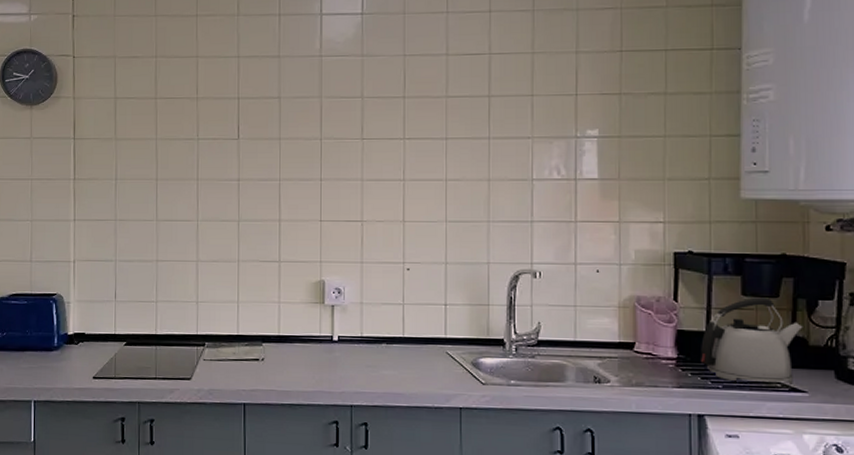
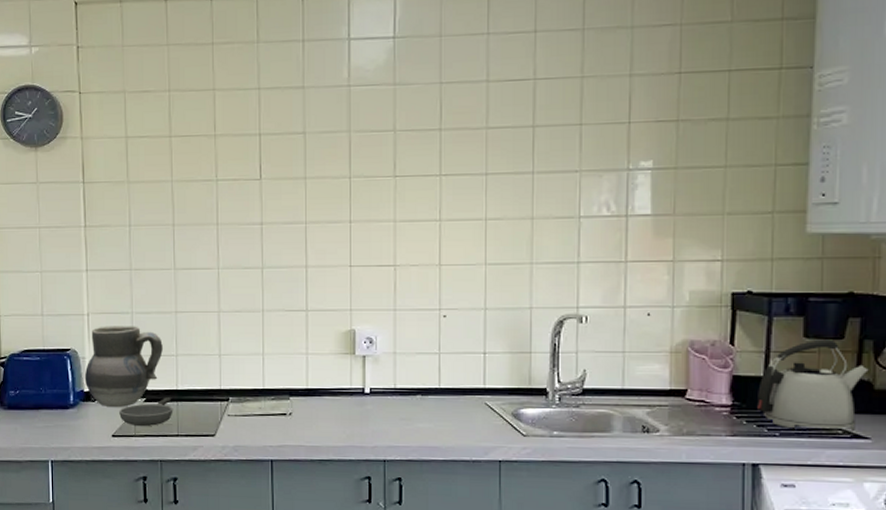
ceramic jug: none [68,272,144,350] -> present [84,326,163,407]
frying pan: none [100,341,152,369] -> present [119,397,174,427]

